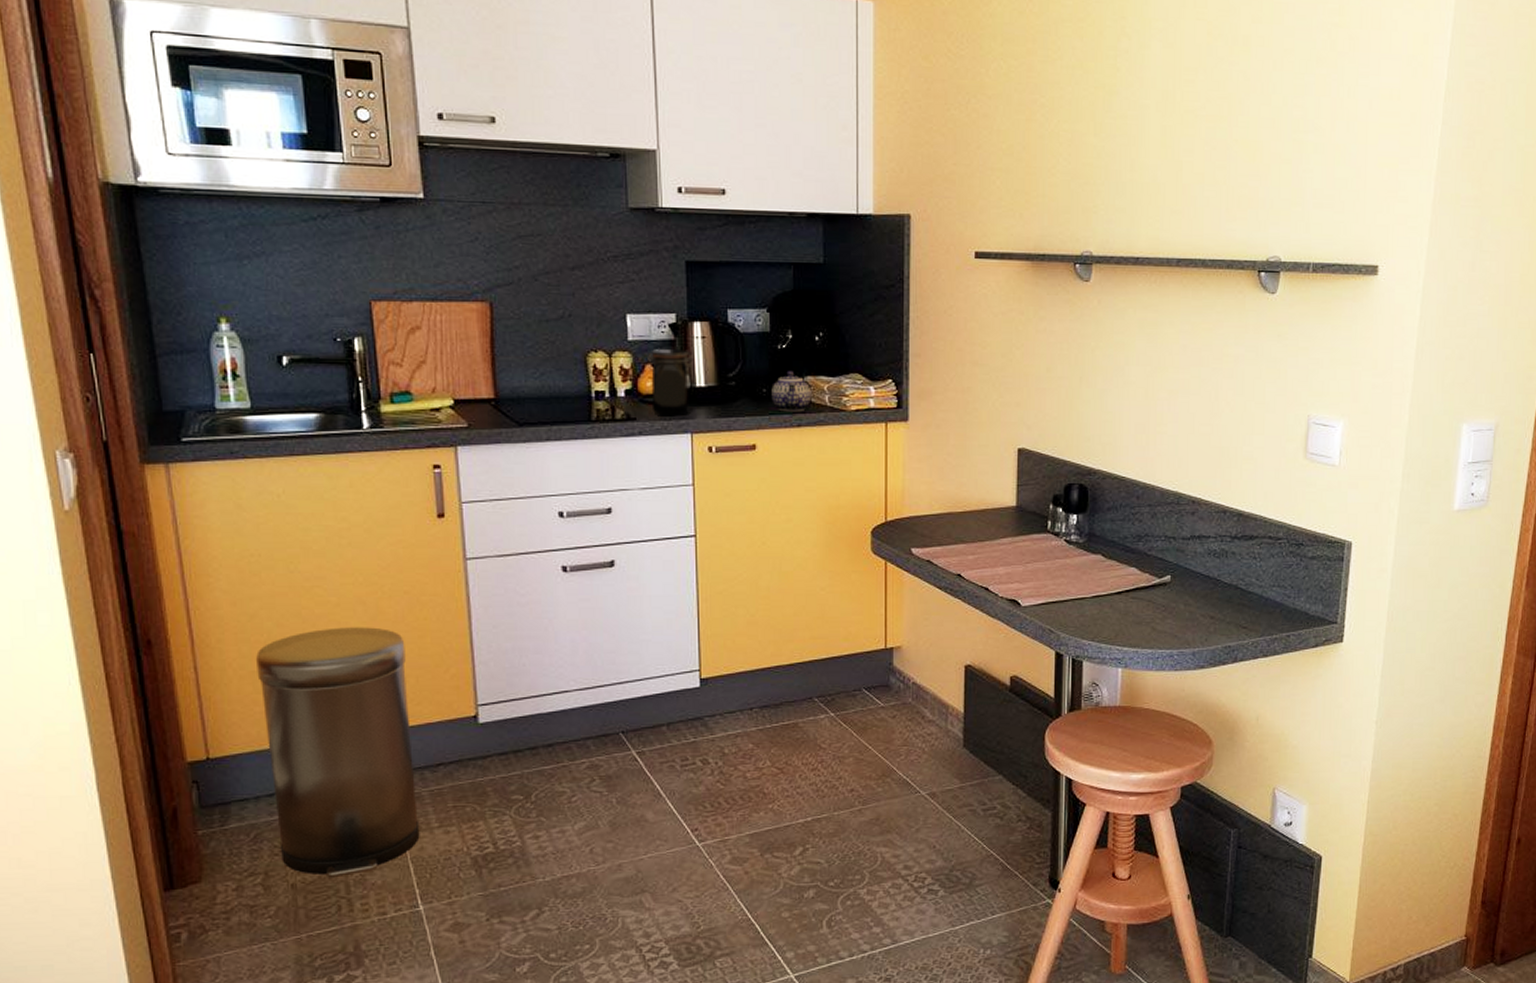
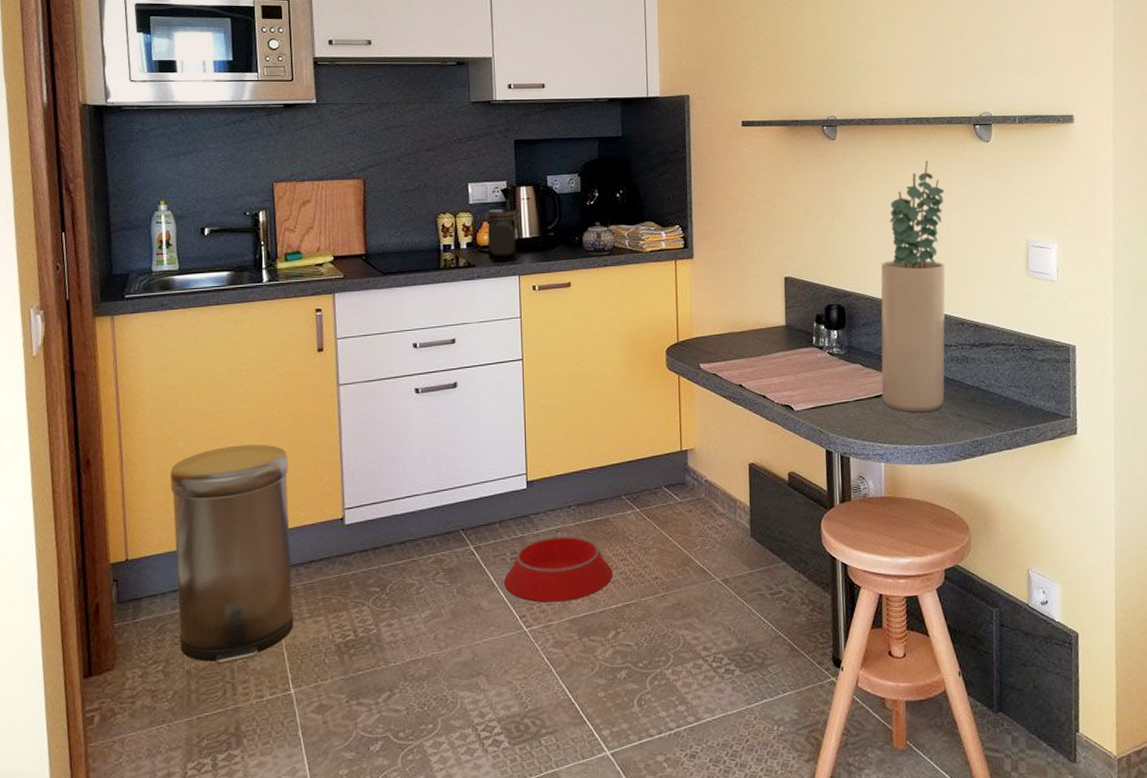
pet bowl: none [673,742,802,815] -> present [504,536,613,602]
vase: none [1124,313,1216,613] -> present [880,161,946,413]

